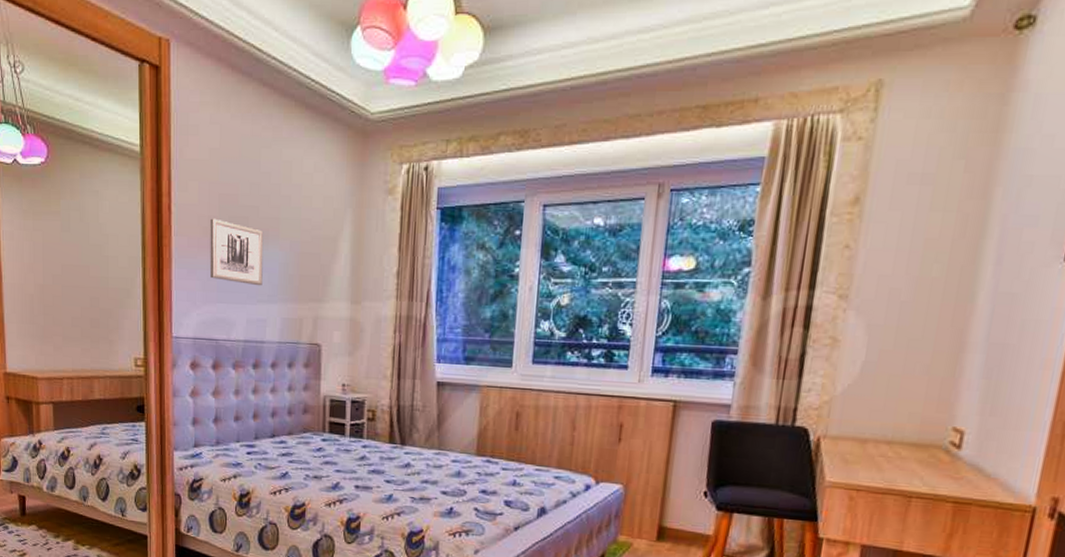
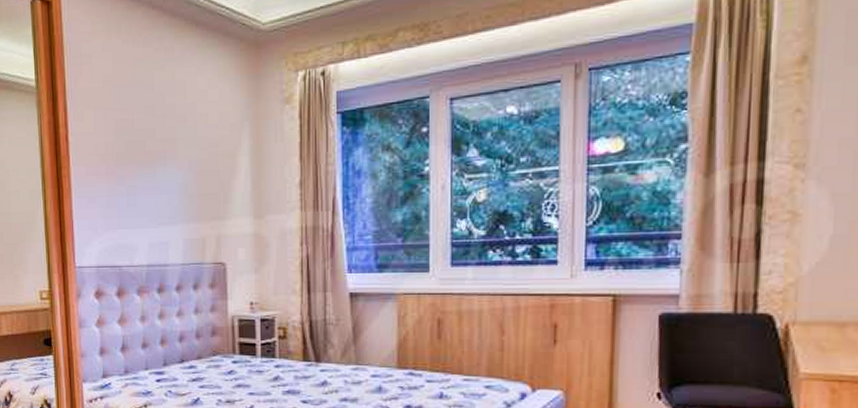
wall art: present [209,218,264,286] -> none [107,144,163,209]

